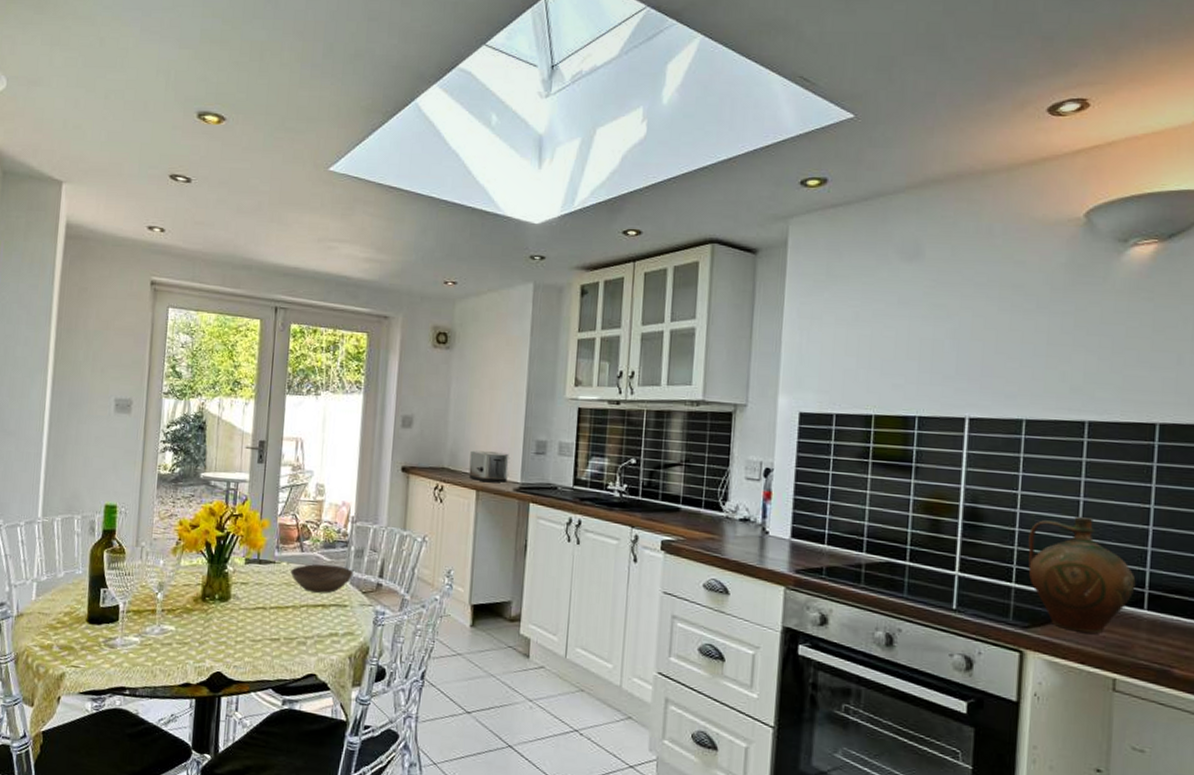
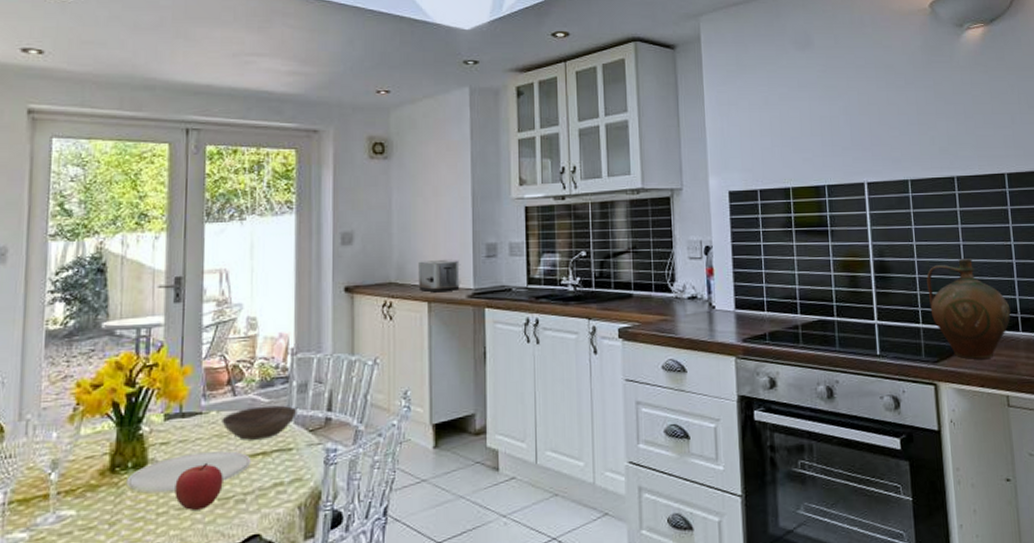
plate: none [213,595,313,626] -> present [126,450,252,494]
fruit: none [250,605,289,645] -> present [175,462,223,511]

